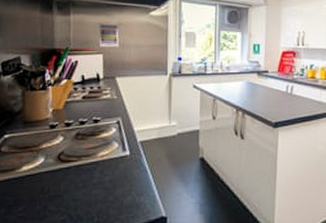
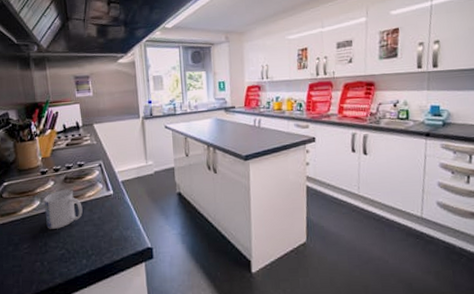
mug: none [48,147,93,191] -> present [43,190,83,229]

